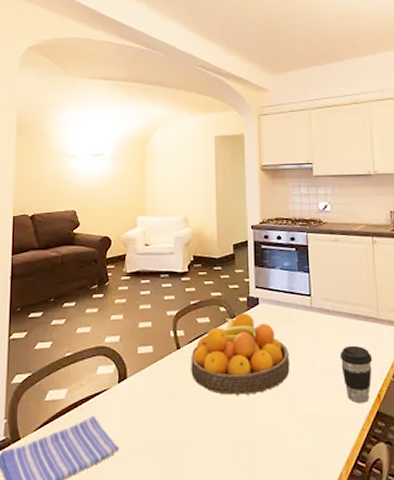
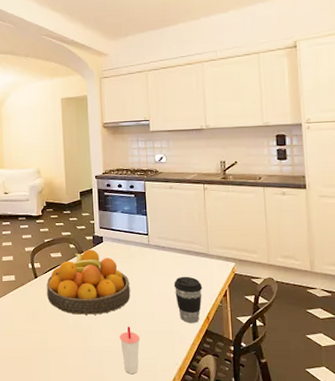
cup: none [276,408,300,469] -> present [119,326,140,374]

